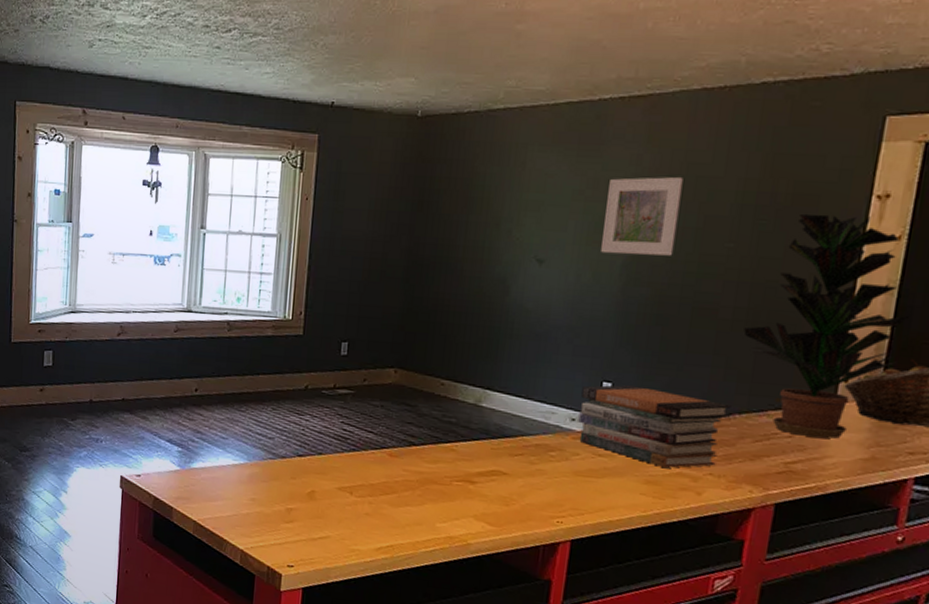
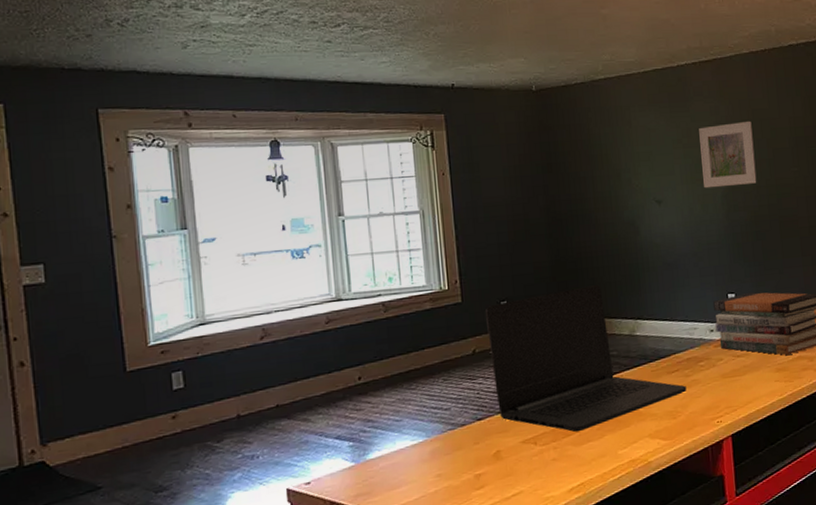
laptop: none [320,342,529,493] -> present [484,284,687,433]

